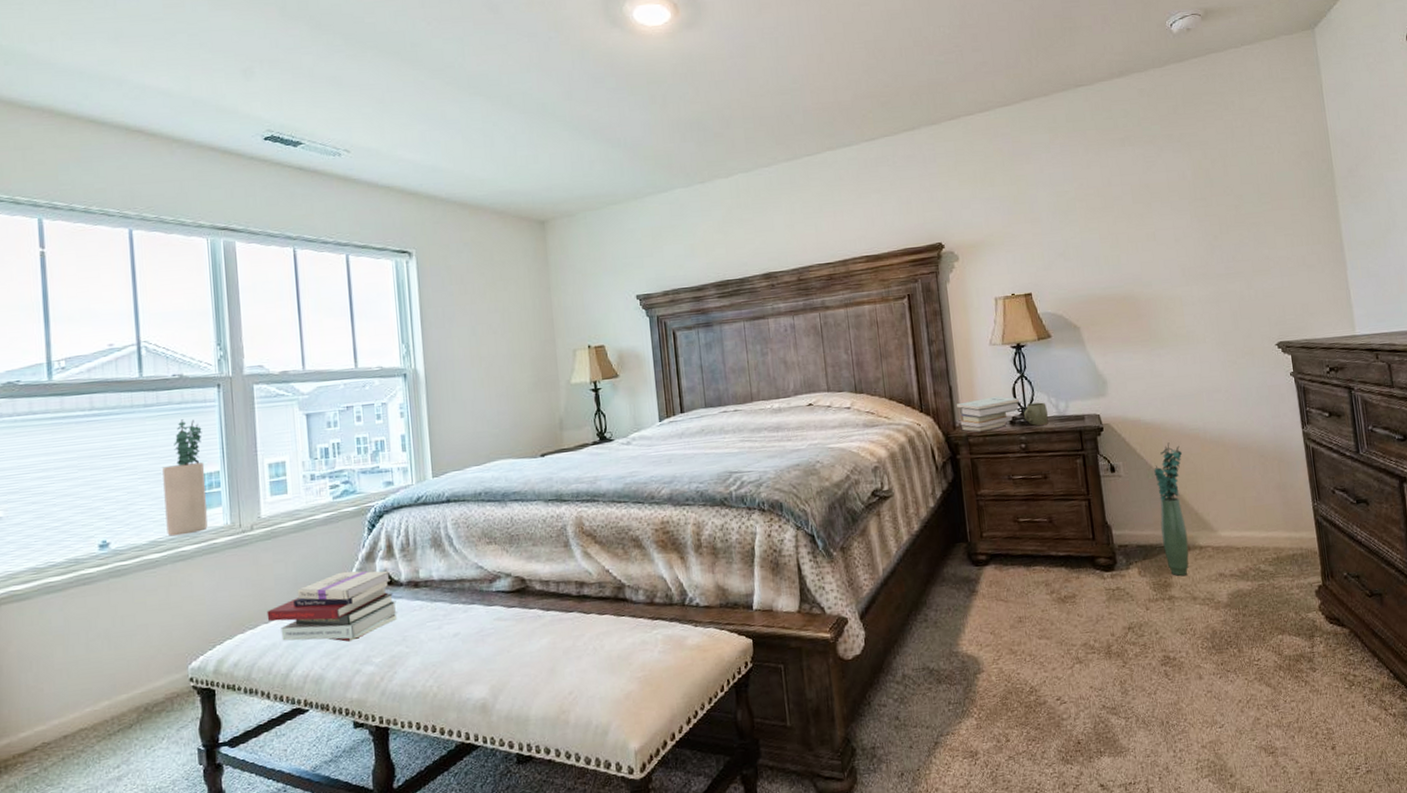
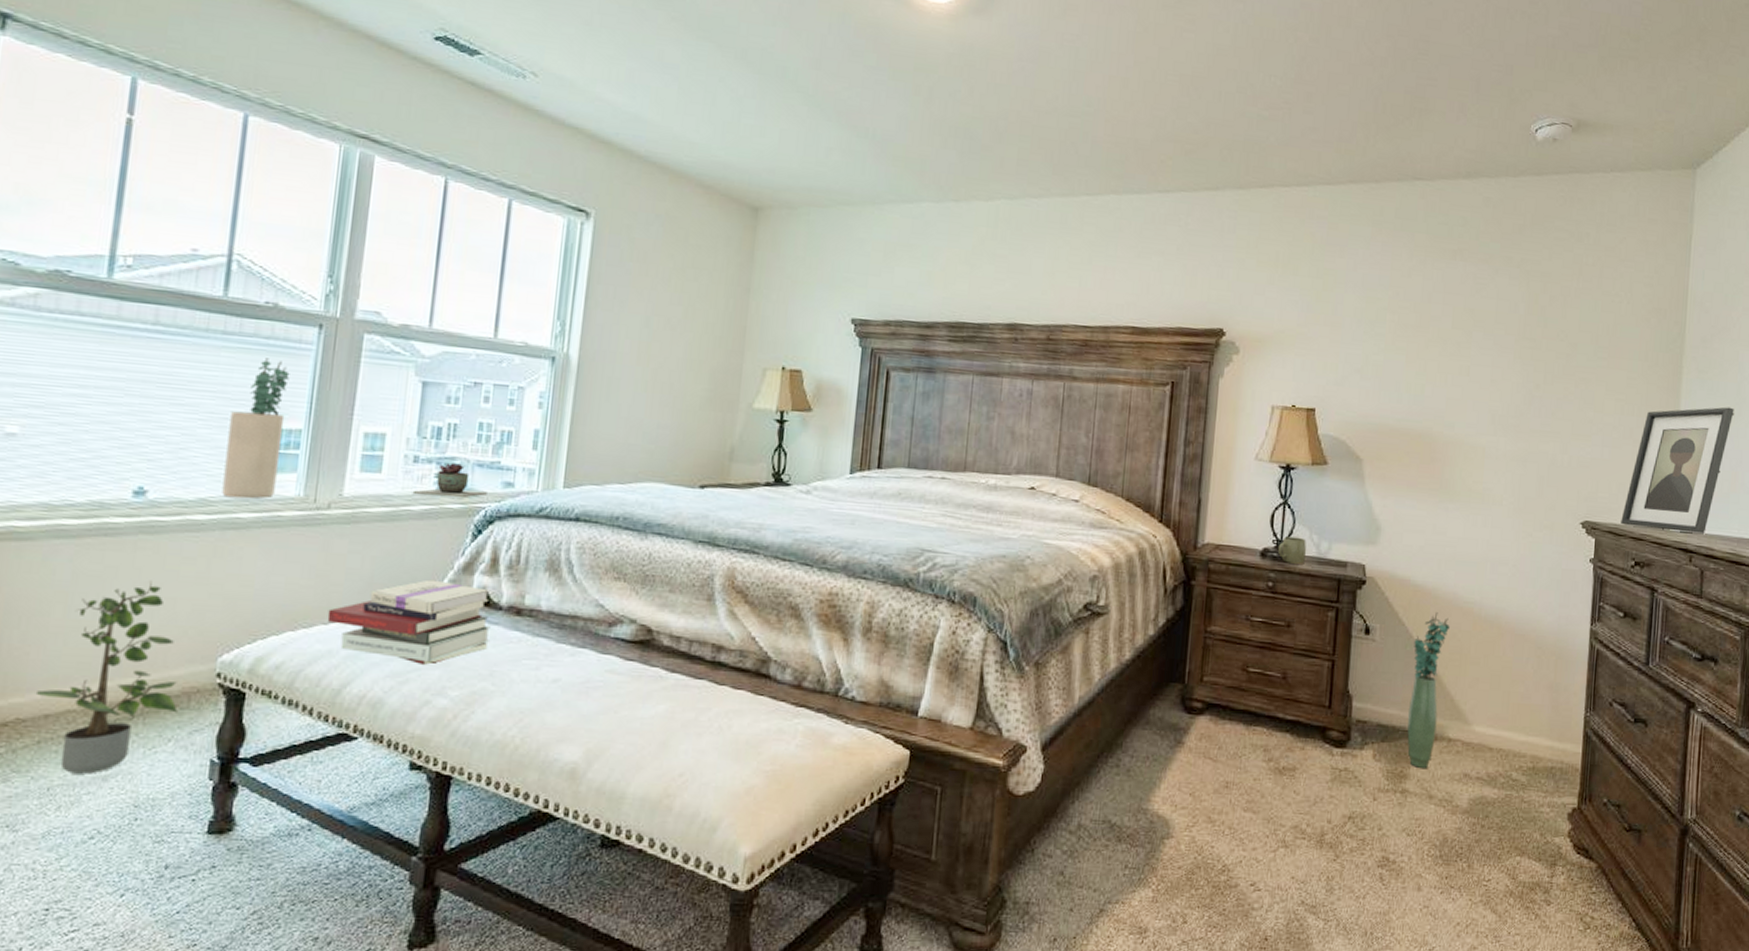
potted plant: none [53,613,165,780] -> present [35,580,178,774]
succulent plant: none [314,474,373,506] -> present [412,462,487,499]
books: present [957,396,1019,433] -> none [1202,520,1276,560]
picture frame: none [1310,222,1390,339] -> present [1621,407,1734,535]

